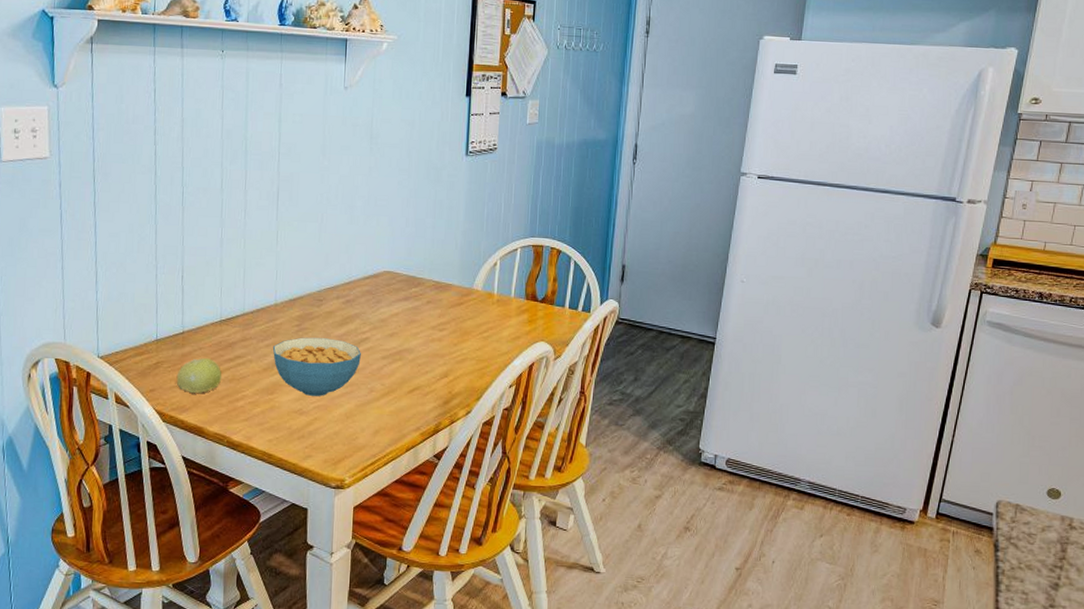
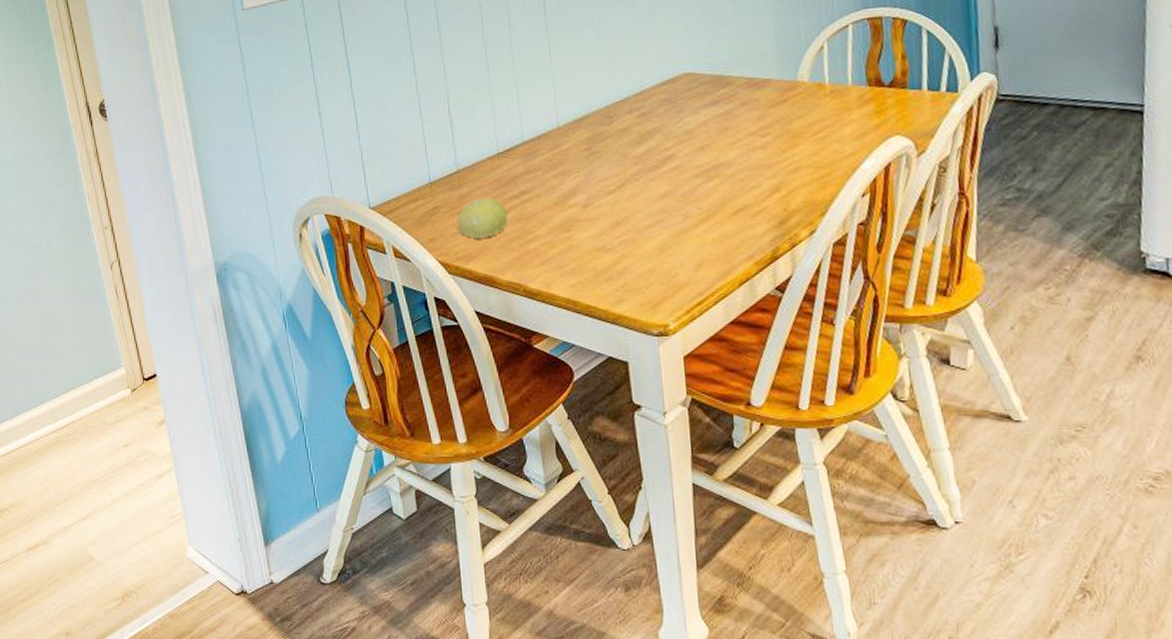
cereal bowl: present [272,337,361,396] -> none [561,160,669,230]

